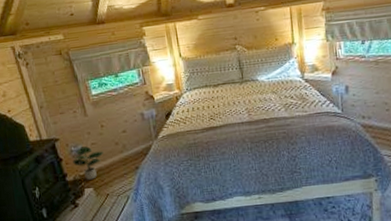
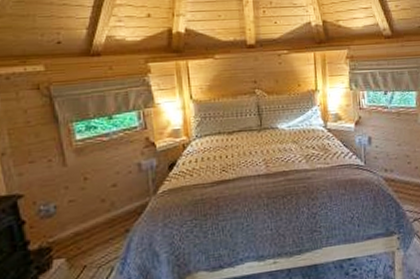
potted plant: present [72,146,105,180] -> none [40,204,86,248]

